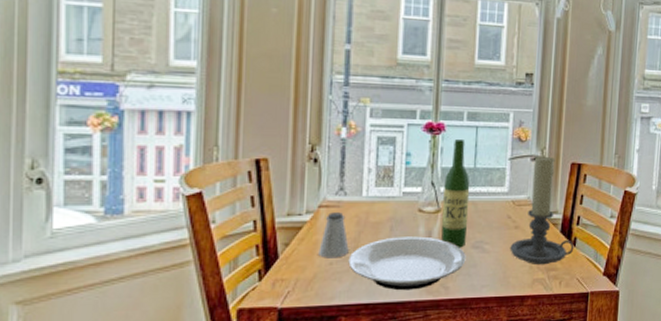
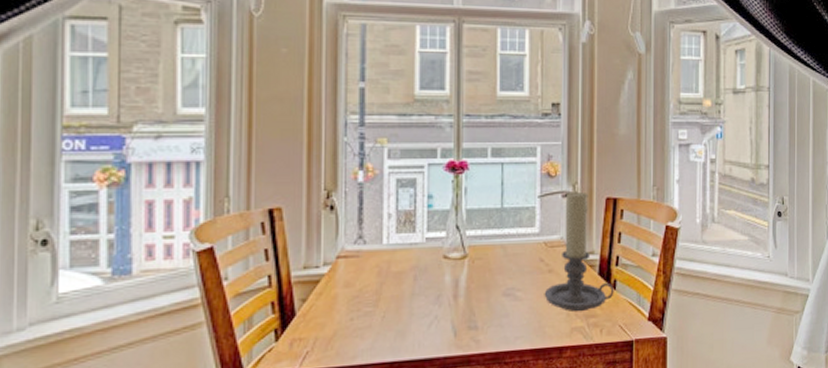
saltshaker: present [318,212,349,258] -> none [338,263,370,314]
plate: present [348,236,466,291] -> none [370,285,497,346]
wine bottle: present [441,138,470,248] -> none [469,177,498,297]

